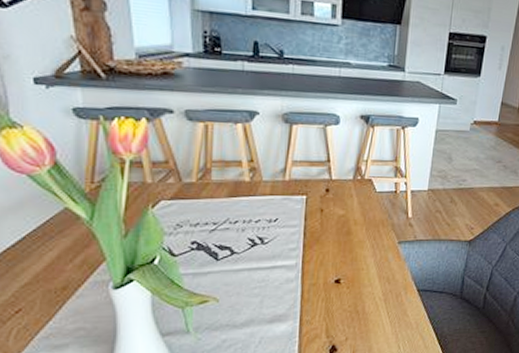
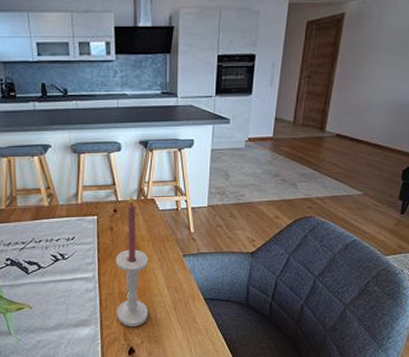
candle holder: none [319,175,361,323] -> present [115,196,149,327]

